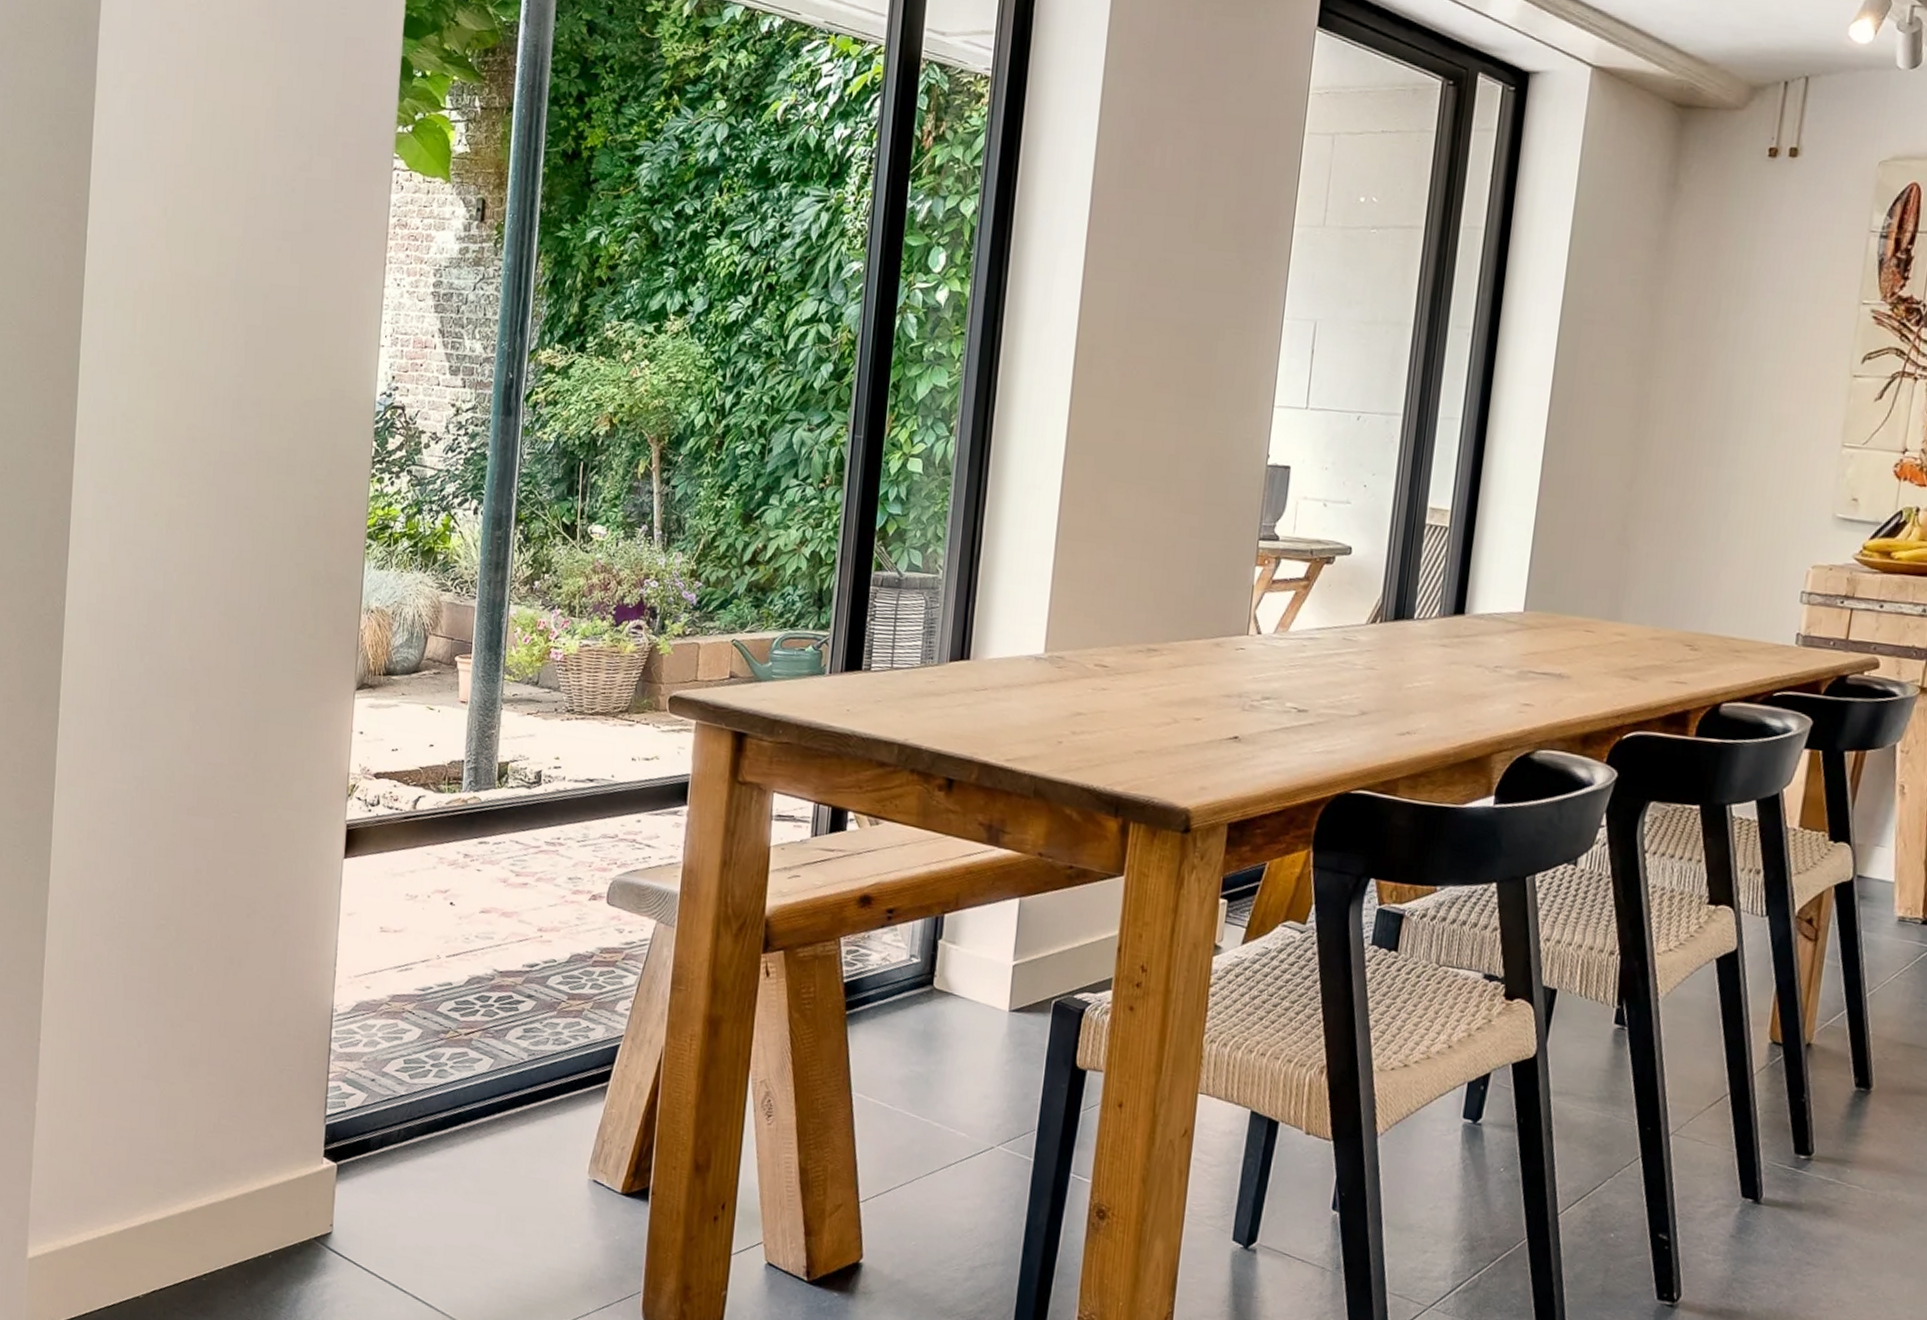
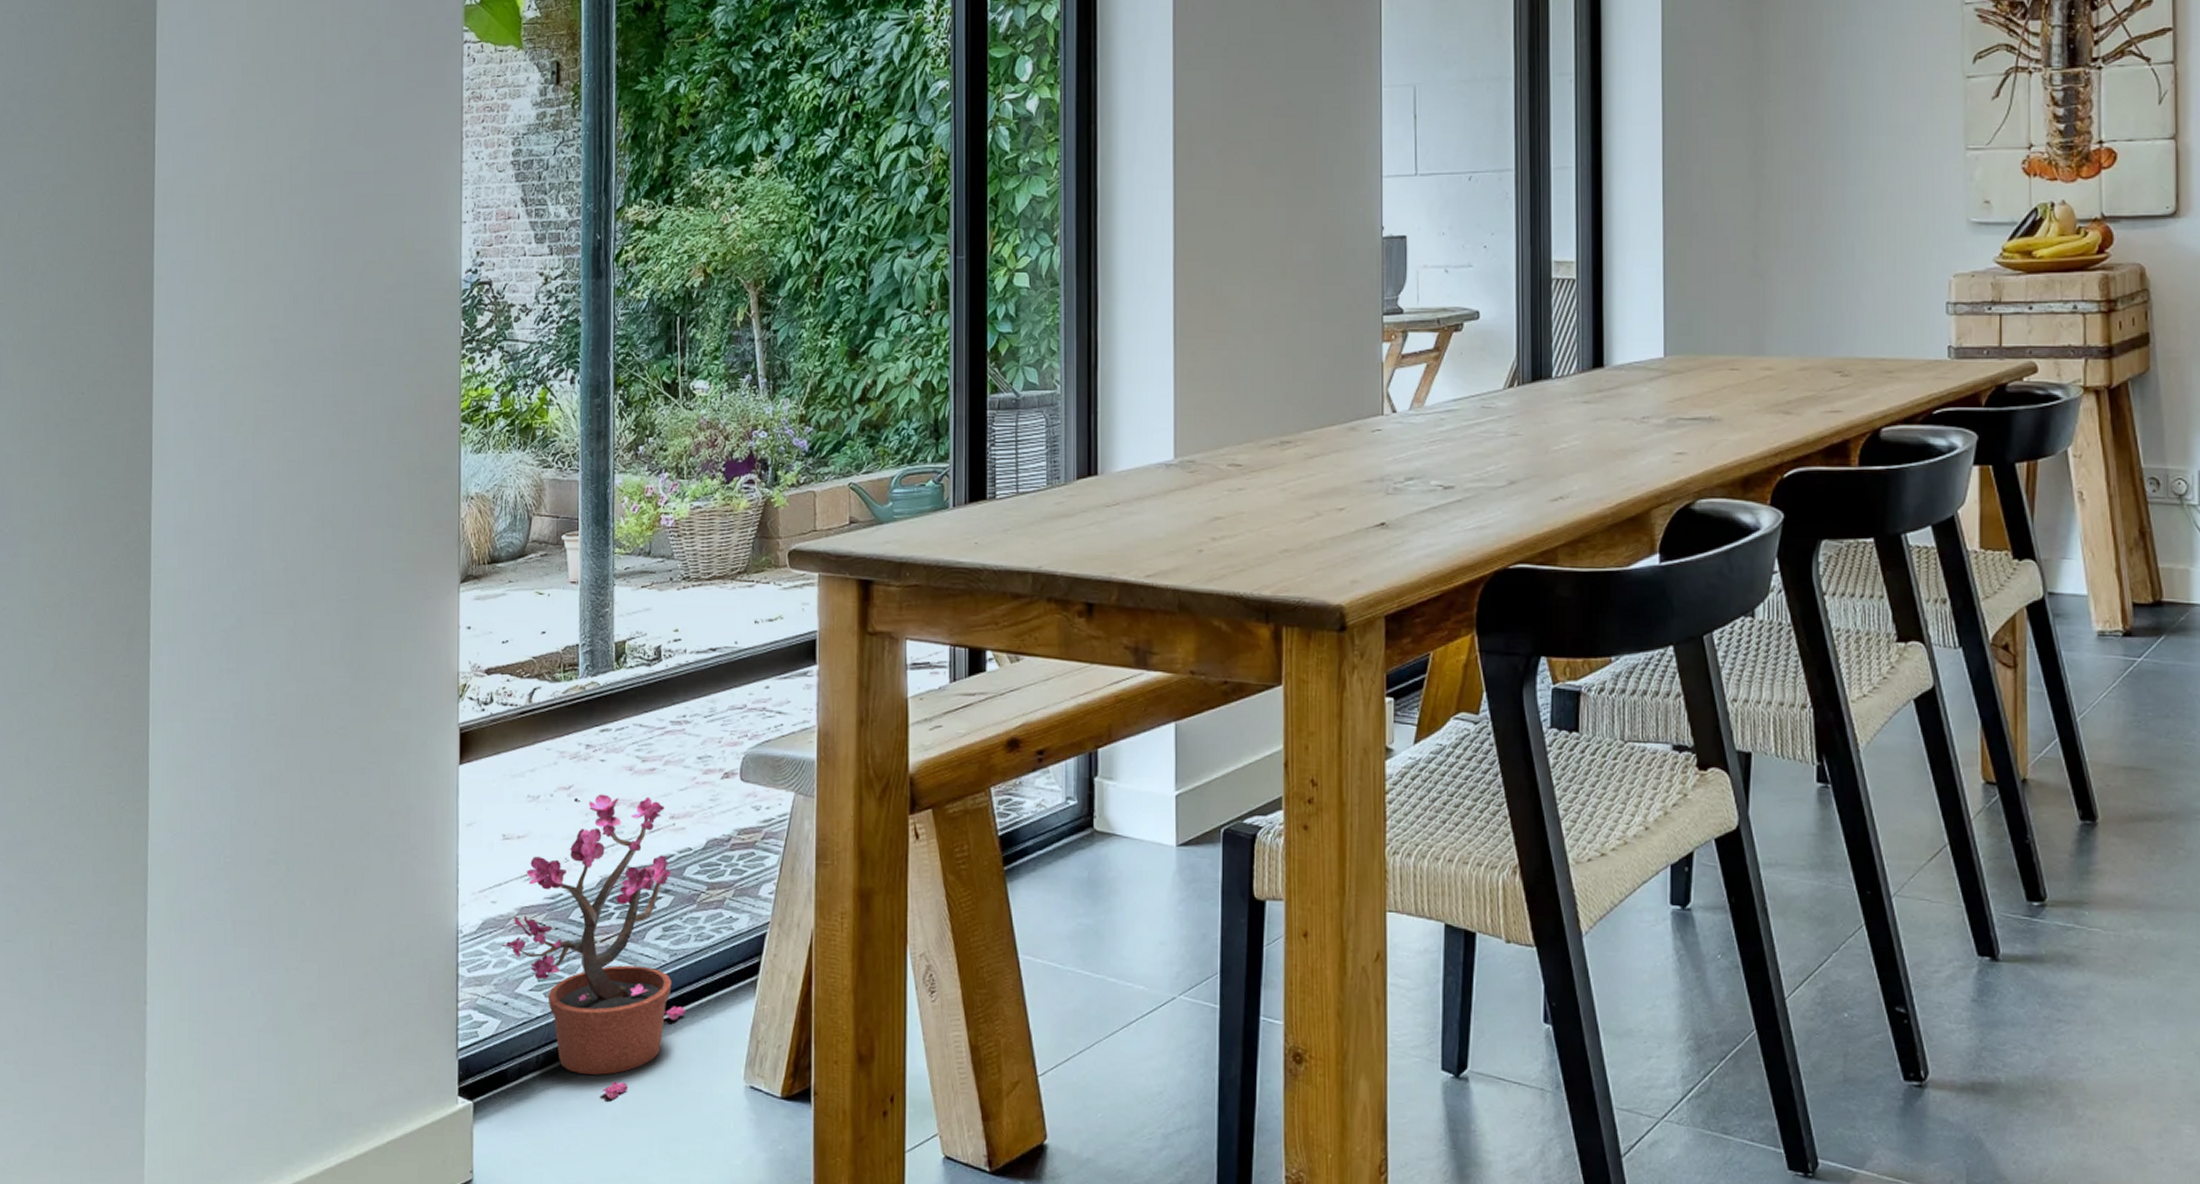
potted plant: none [373,900,540,1177] -> present [502,794,686,1099]

